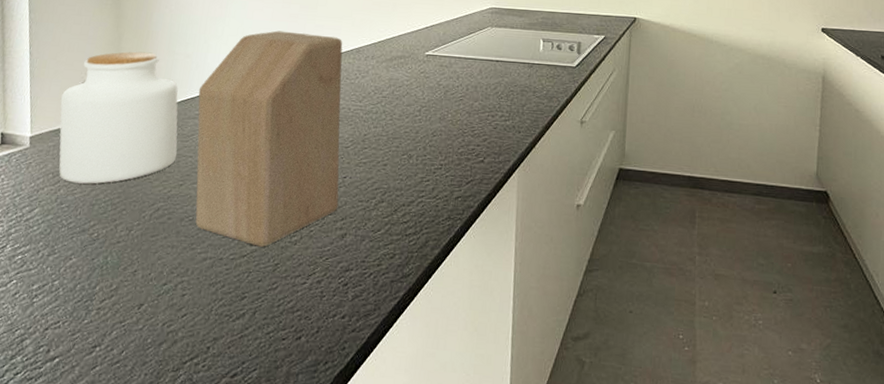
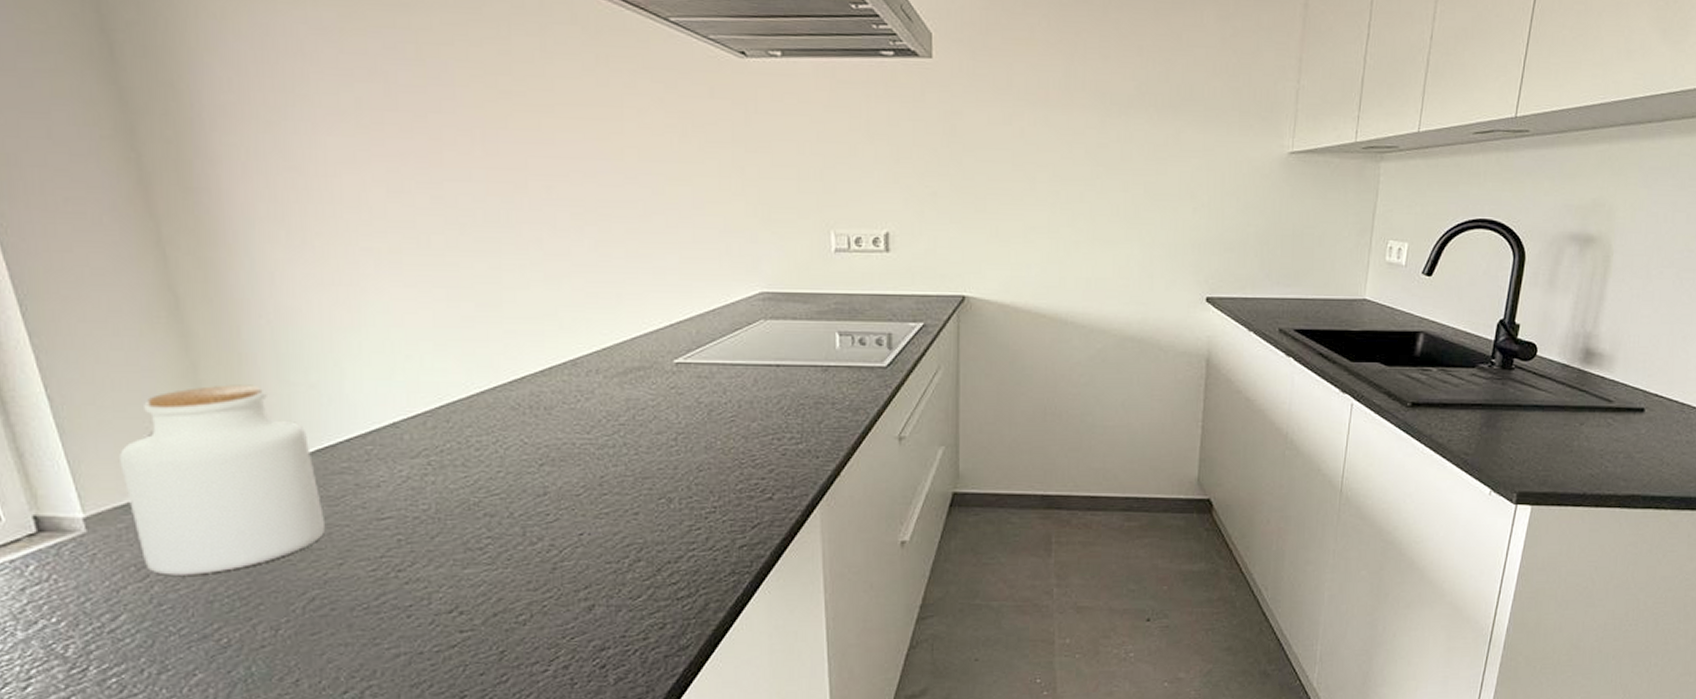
knife block: present [195,30,343,247] -> none [339,342,578,632]

